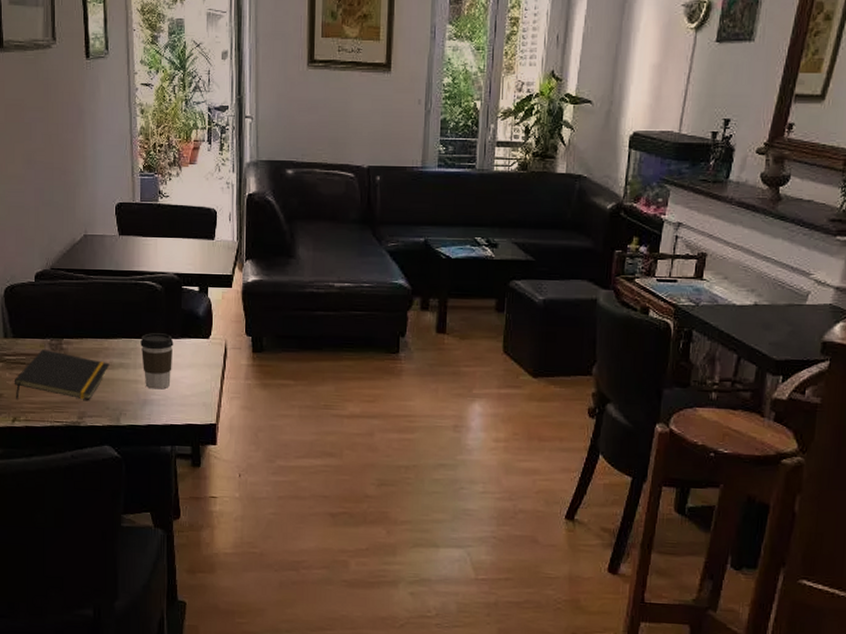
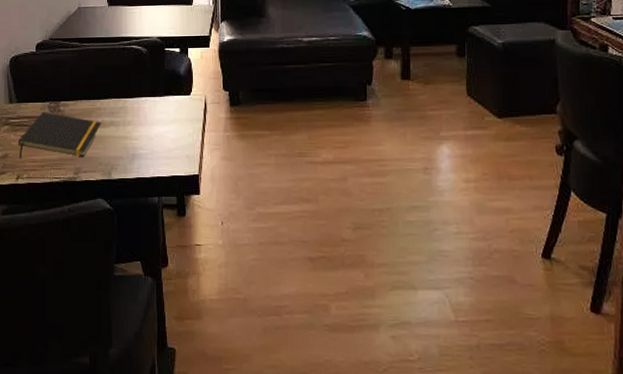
coffee cup: present [140,333,174,390] -> none [129,92,158,144]

